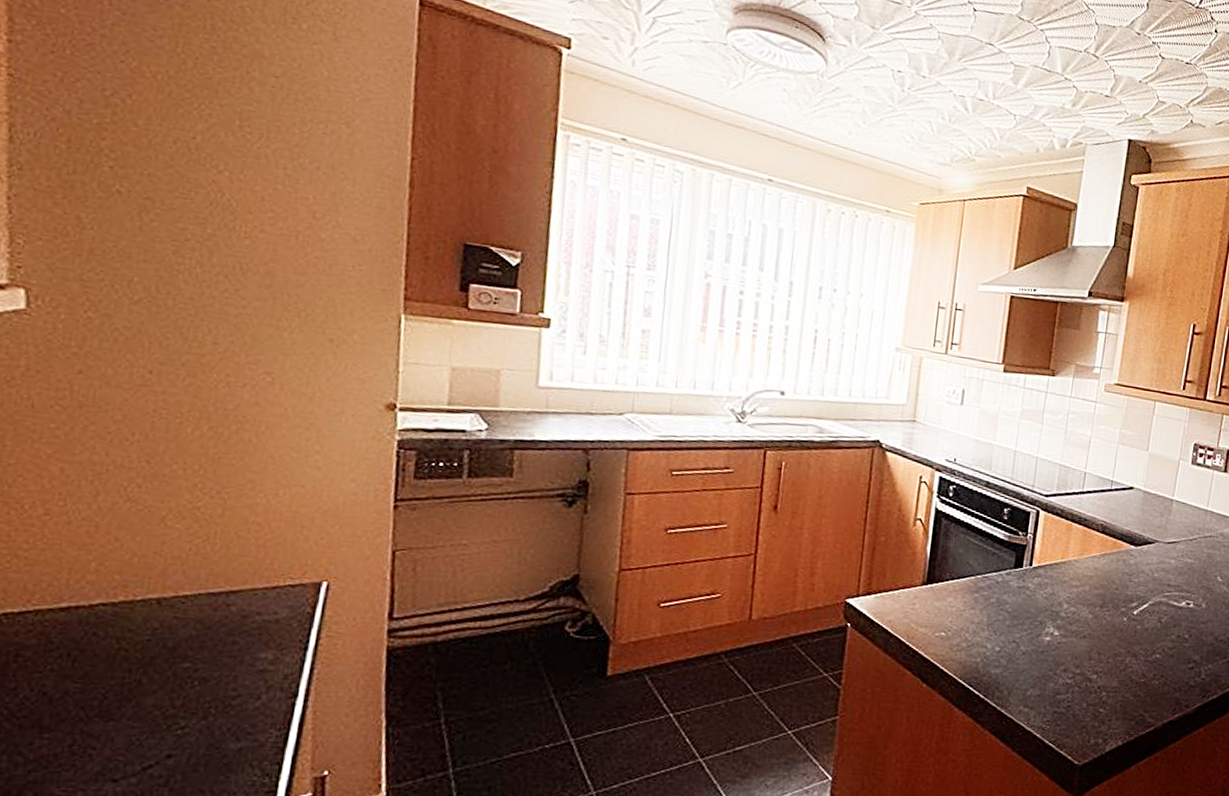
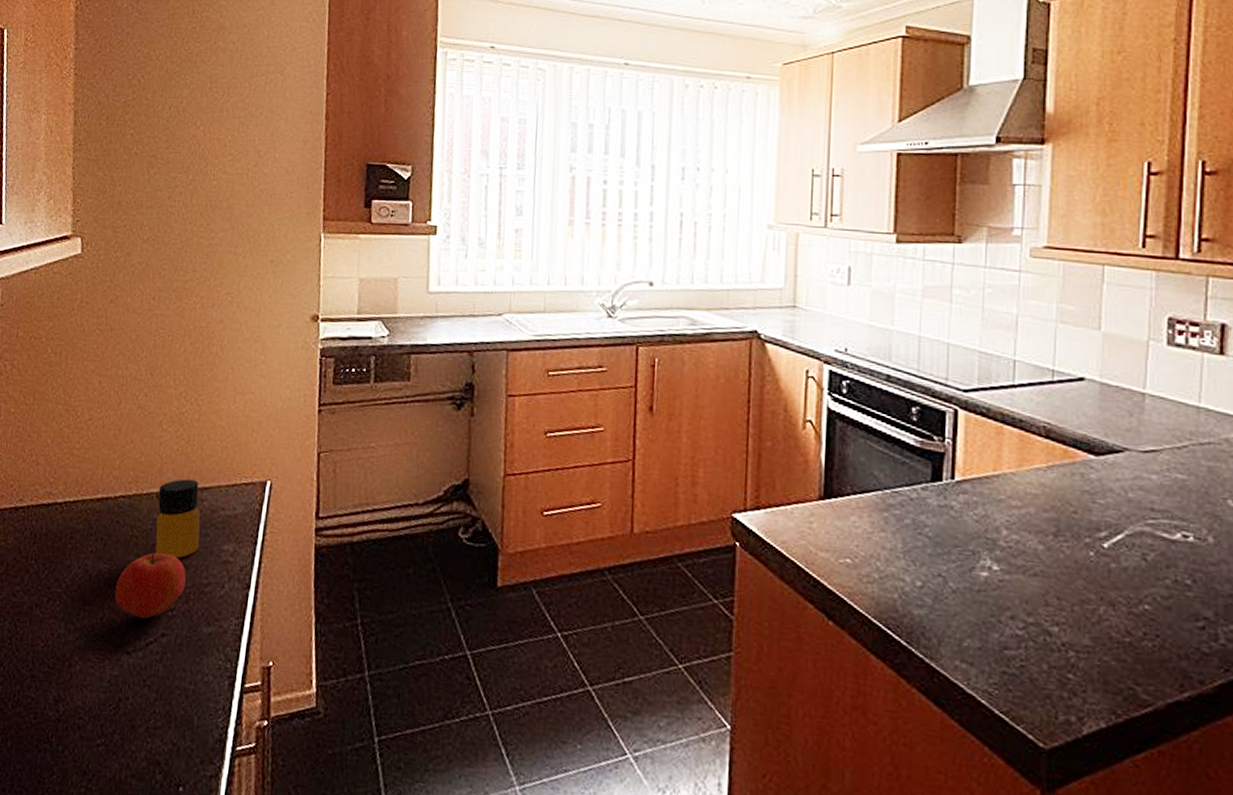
apple: none [91,665,204,742] -> present [114,552,186,620]
bottle: none [156,582,225,671] -> present [155,479,200,559]

